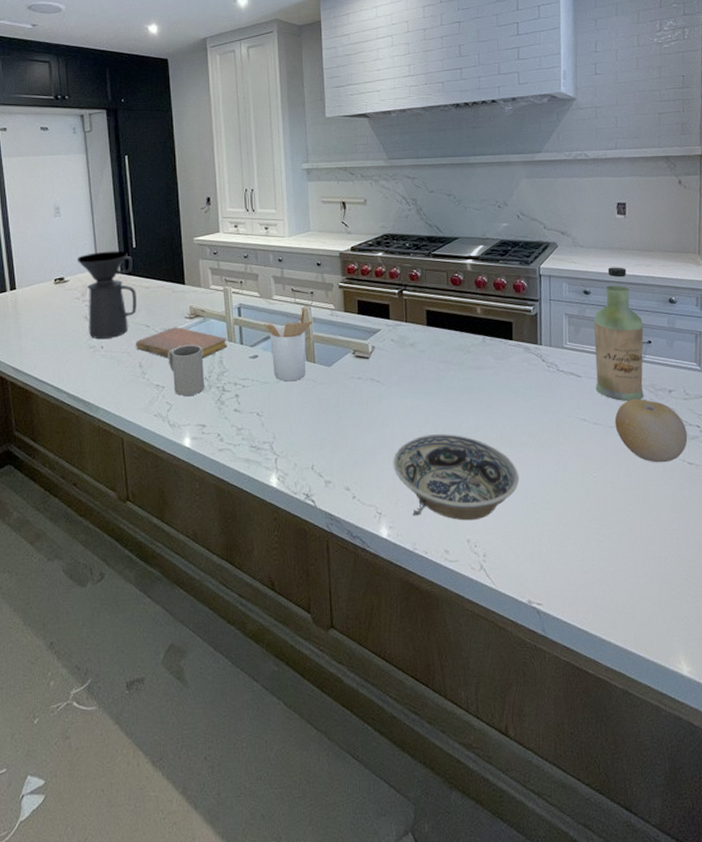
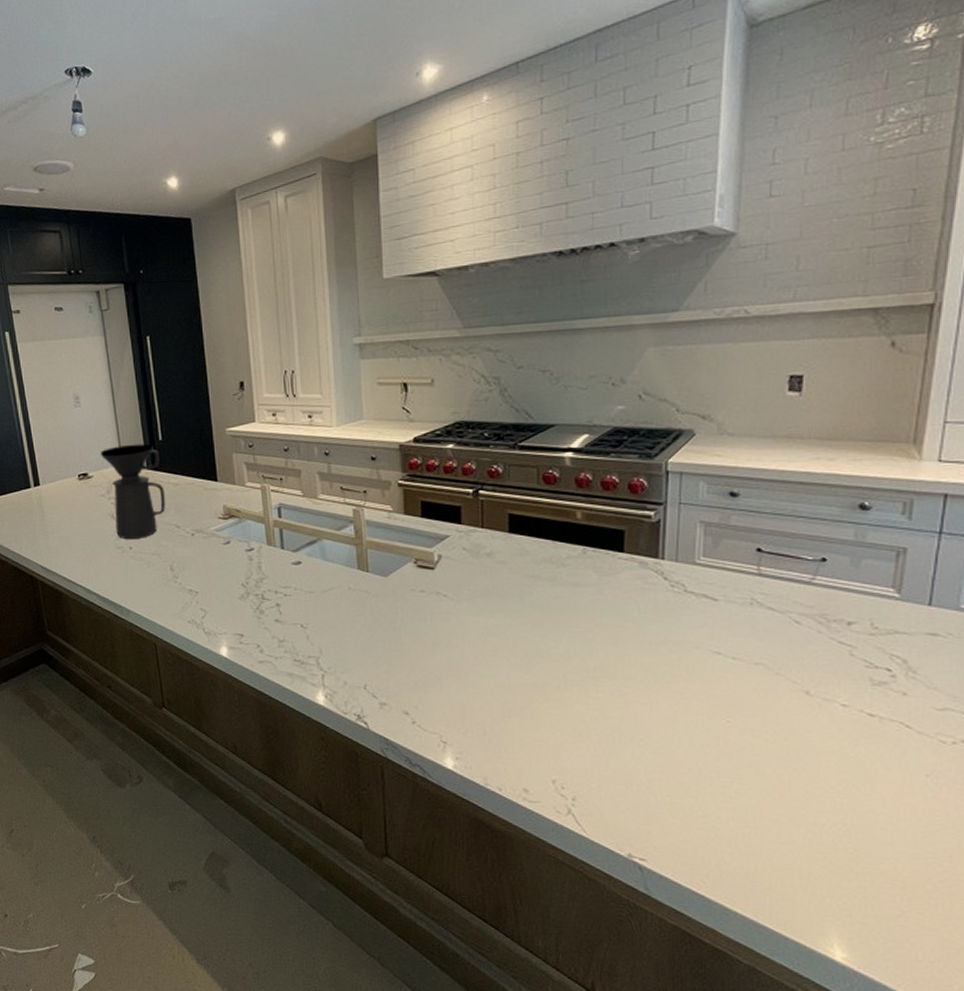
notebook: present [136,327,228,358] -> none [166,528,267,563]
mug: present [168,345,205,396] -> none [201,548,242,602]
utensil holder: present [264,307,312,382] -> none [308,508,365,592]
bowl: present [393,434,520,521] -> none [461,659,624,760]
bottle: present [593,267,644,402] -> none [737,461,816,634]
fruit: present [614,399,688,463] -> none [762,631,871,712]

